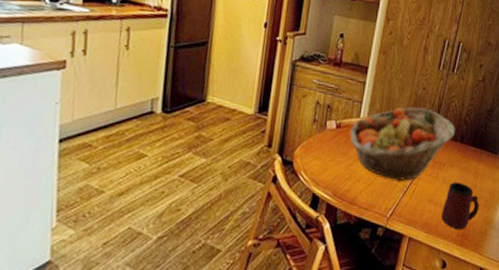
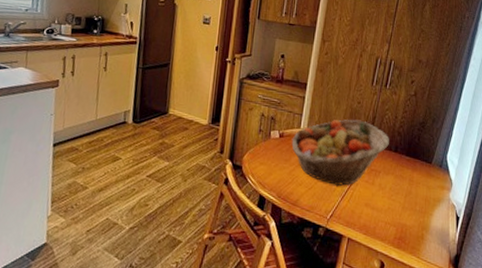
mug: present [441,182,480,230] -> none [378,188,415,233]

